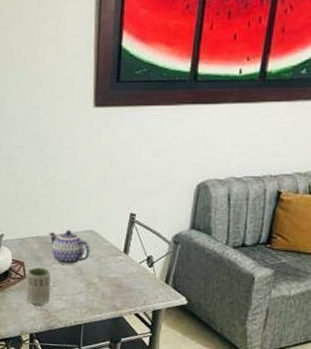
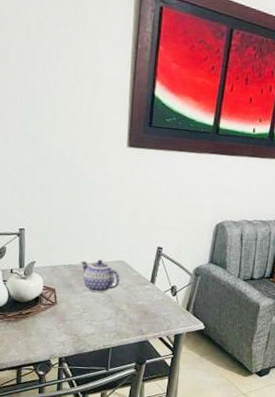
cup: present [27,267,50,306] -> none [57,294,81,331]

